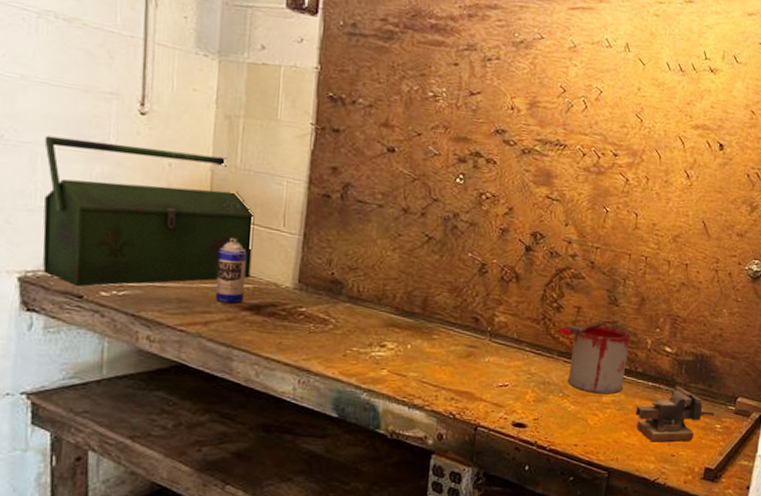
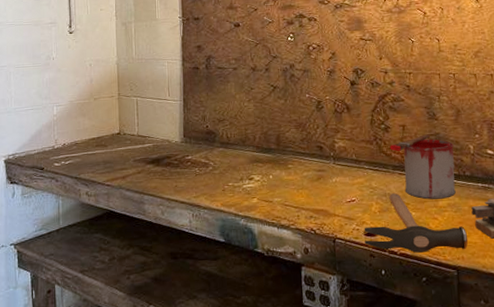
tool box: present [43,136,255,286] -> none [14,53,150,161]
spray can: present [215,237,247,303] -> none [127,110,148,160]
claw hammer: none [511,382,627,451] -> present [364,193,469,253]

